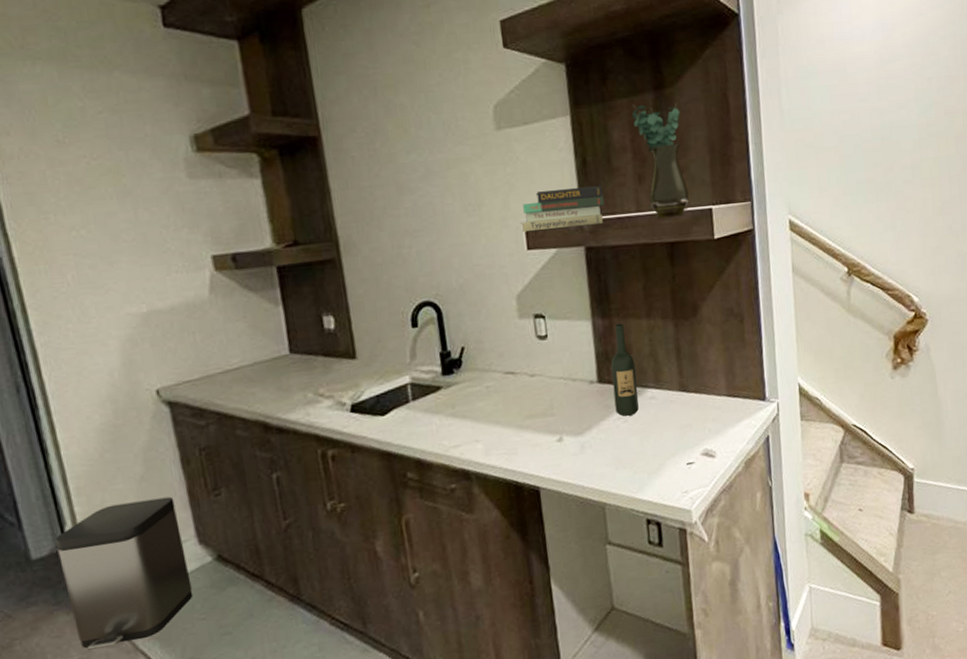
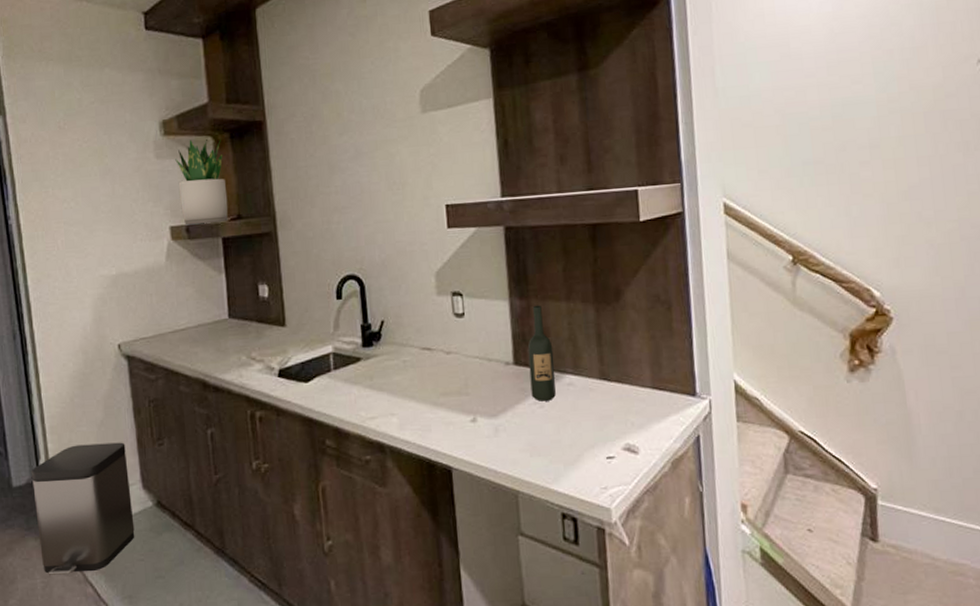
planter: none [213,155,282,254] -> present [175,138,228,225]
books: present [521,186,605,233] -> none [442,166,526,211]
vase: present [632,103,689,219] -> none [555,83,613,200]

